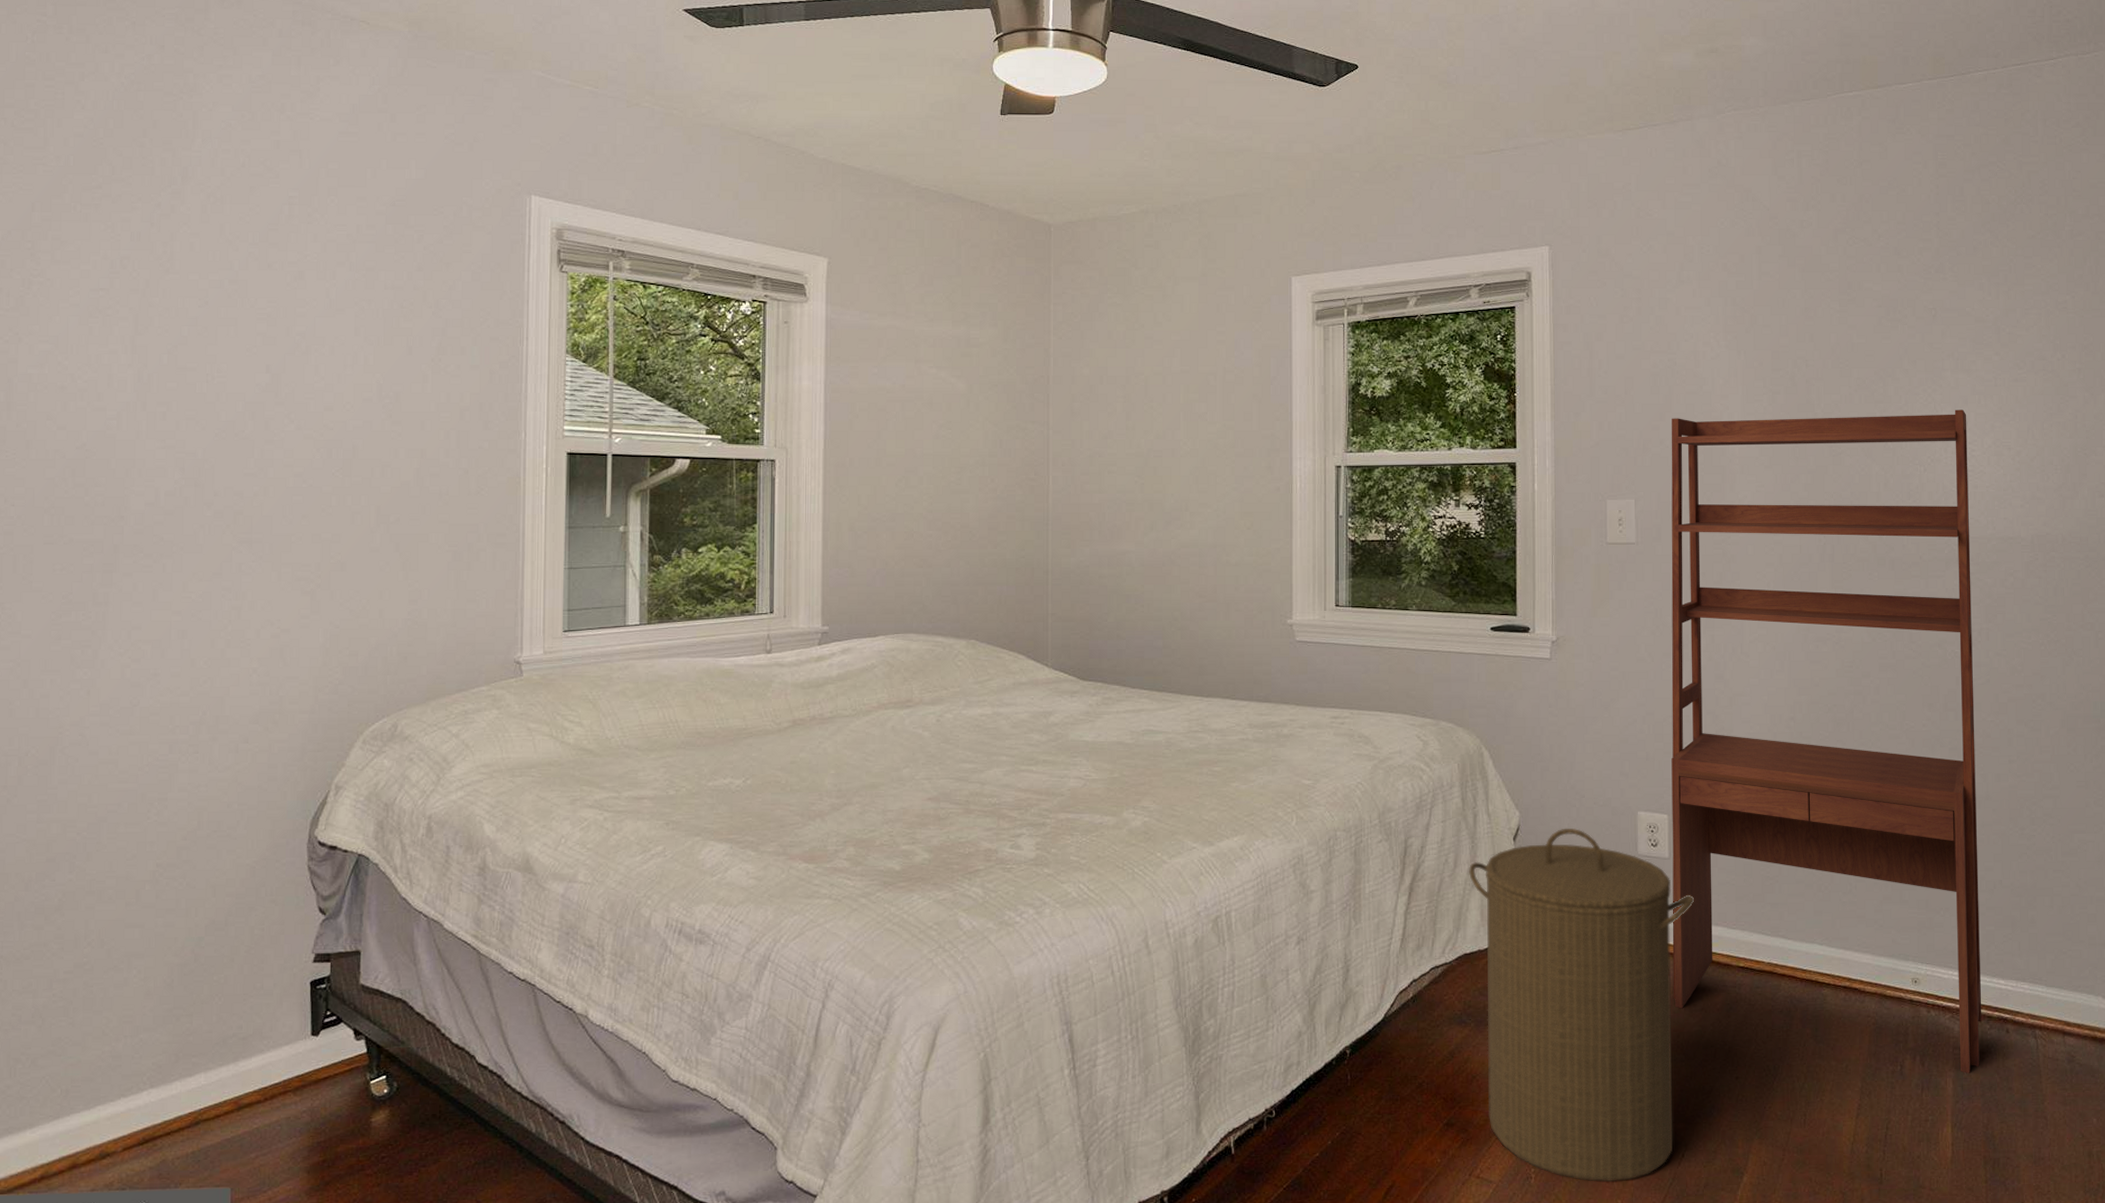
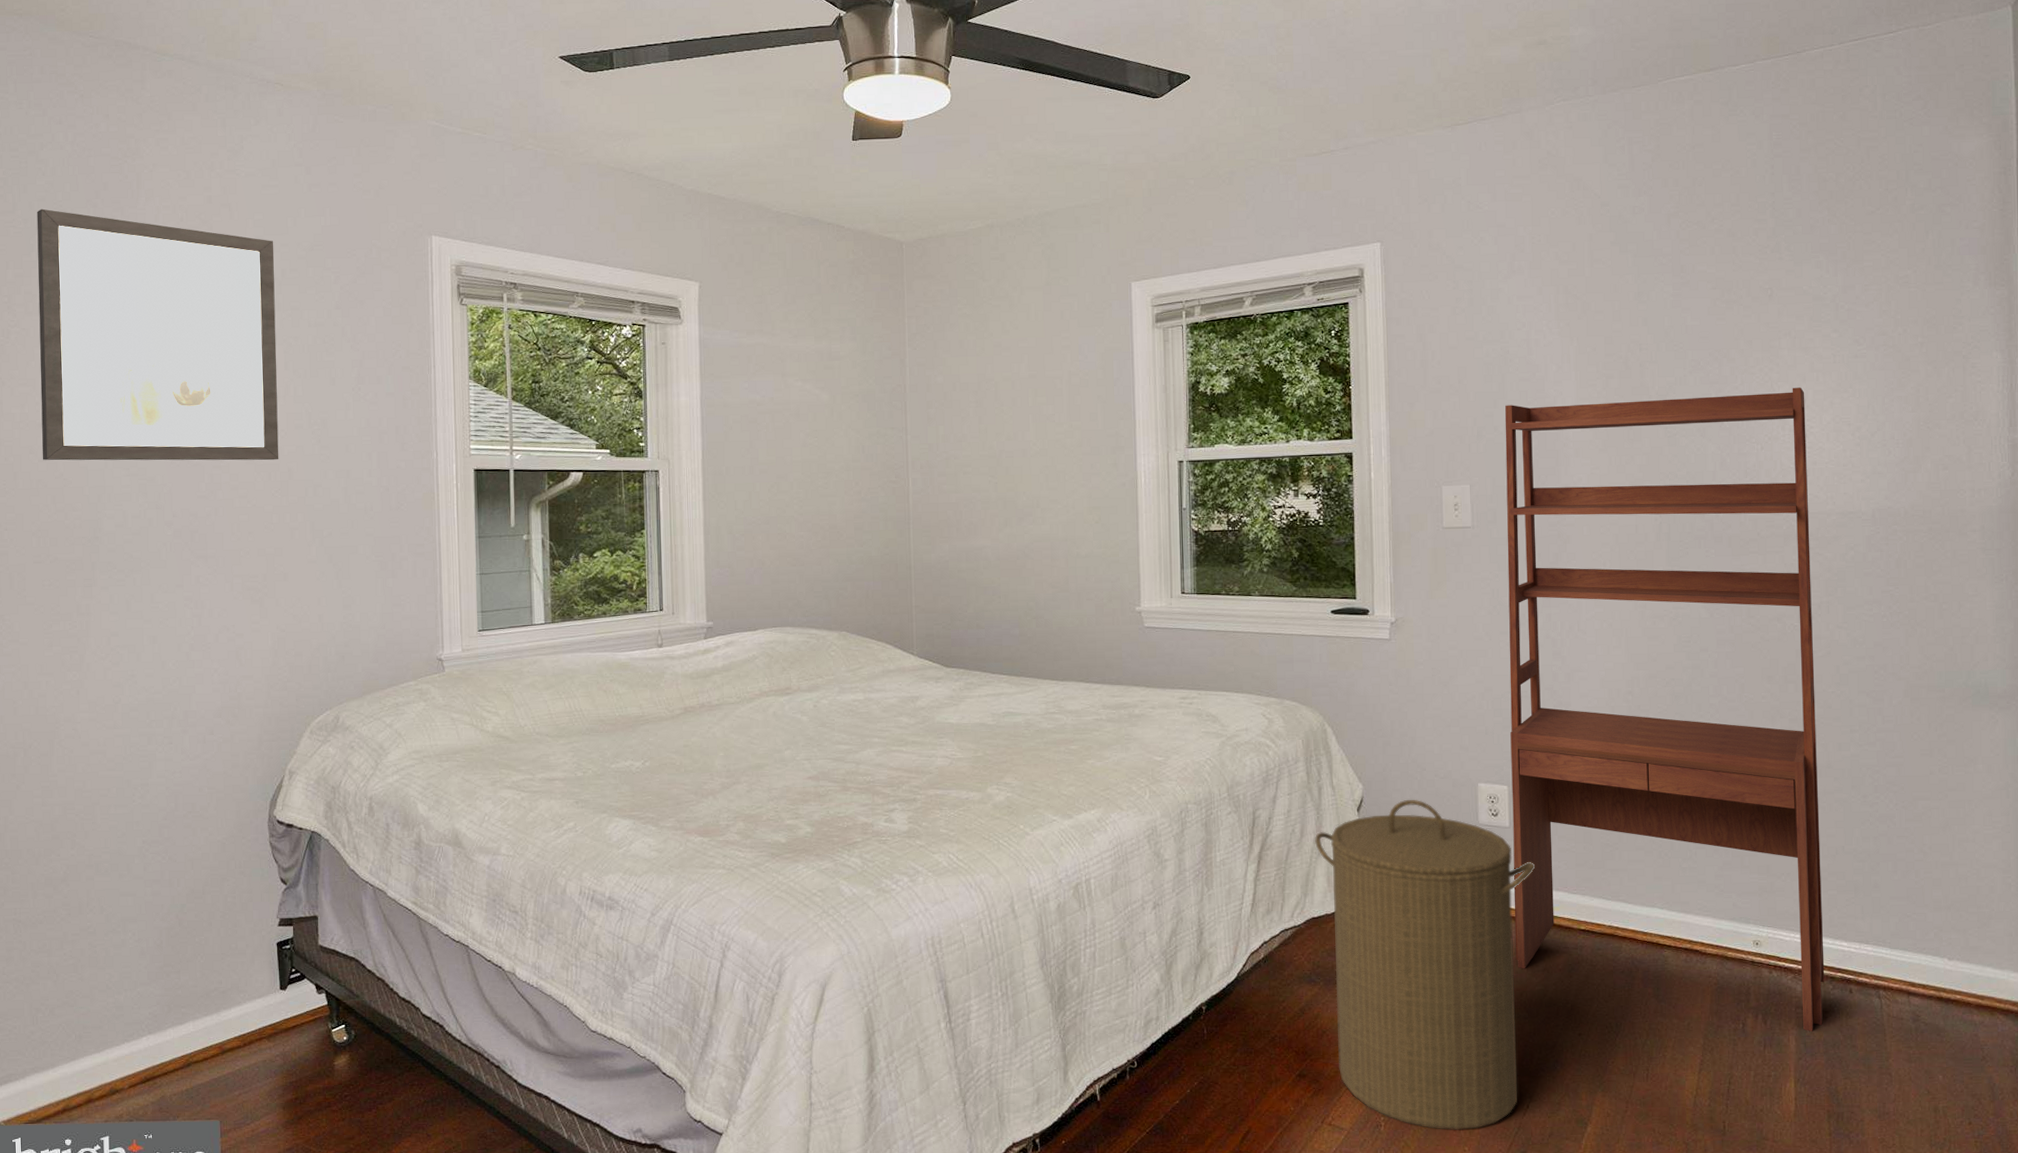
wall art: none [61,146,350,436] -> present [36,208,279,461]

